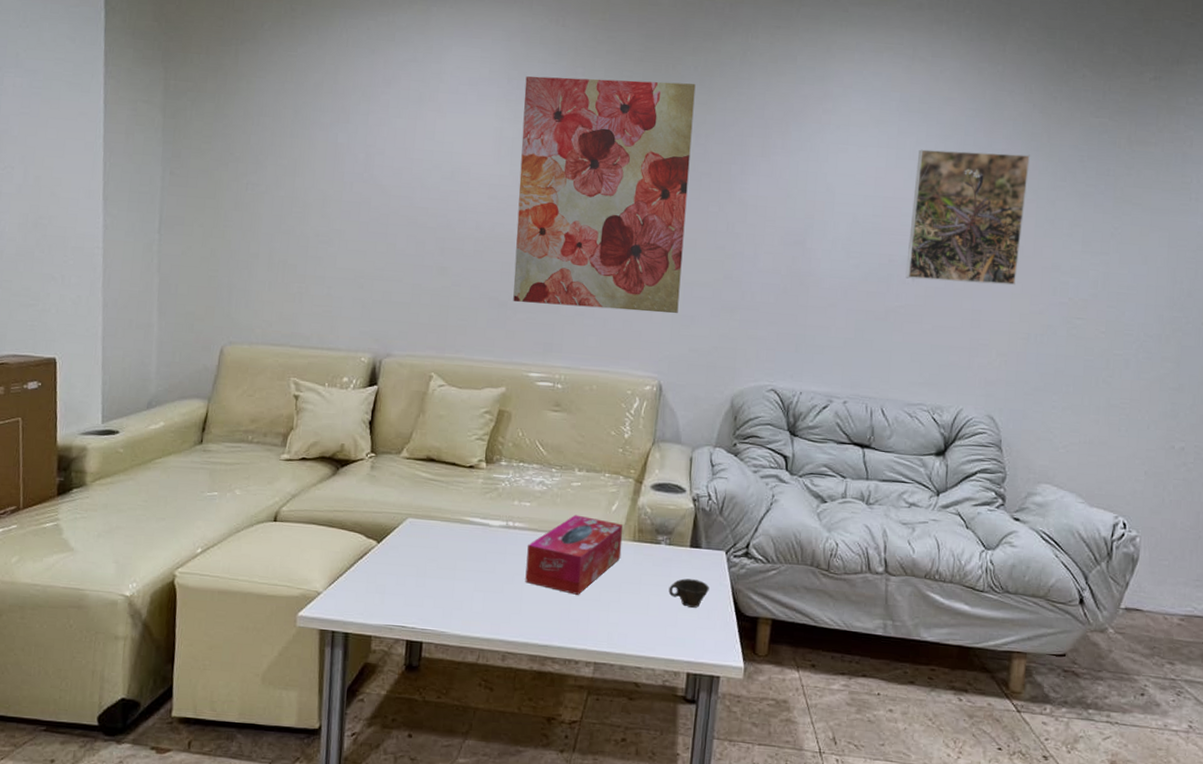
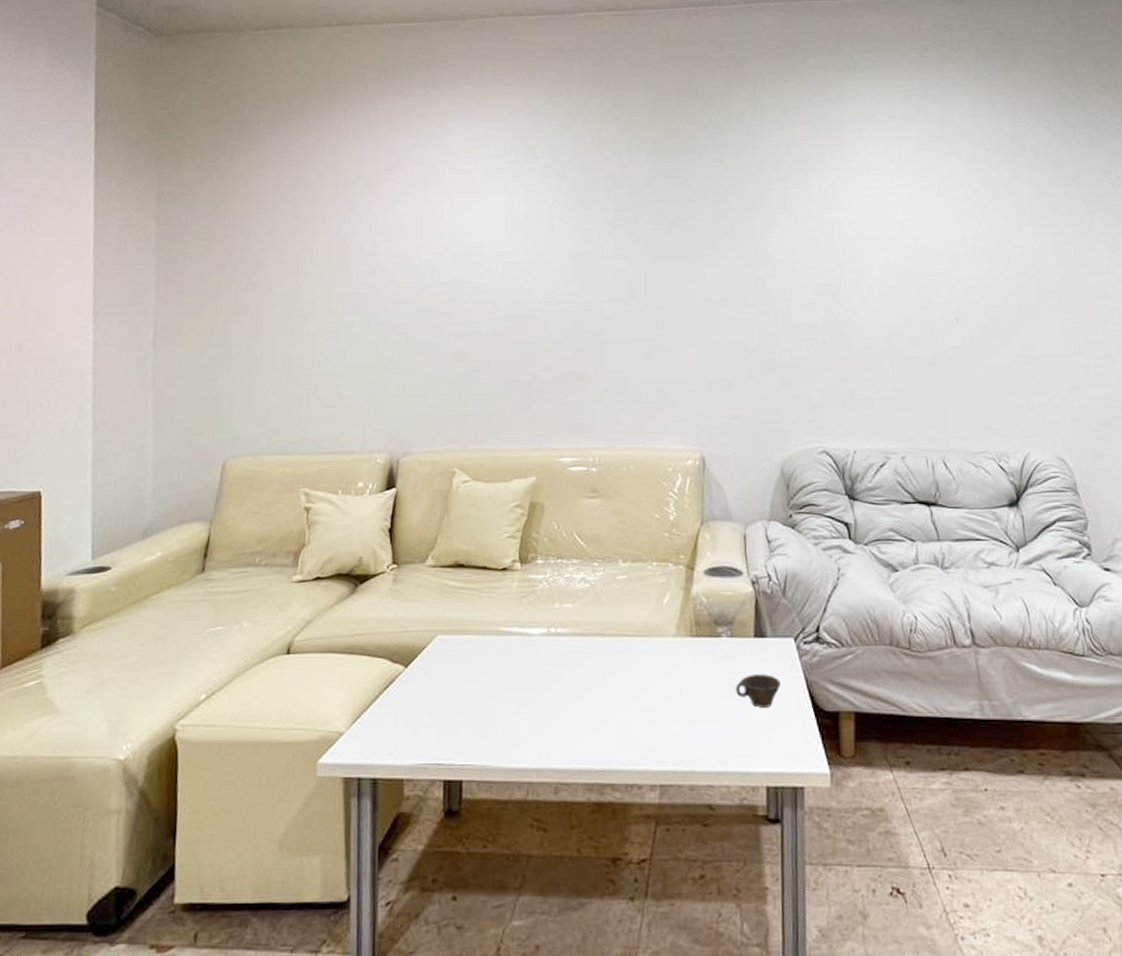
wall art: present [513,76,696,314] -> none [533,142,714,383]
tissue box: present [525,514,624,595] -> none [574,612,679,706]
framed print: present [905,149,1031,286] -> none [943,182,1064,320]

